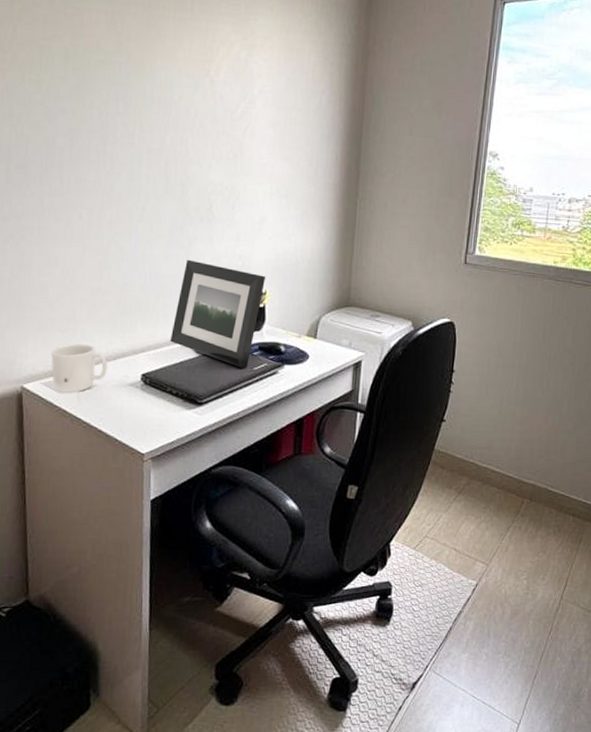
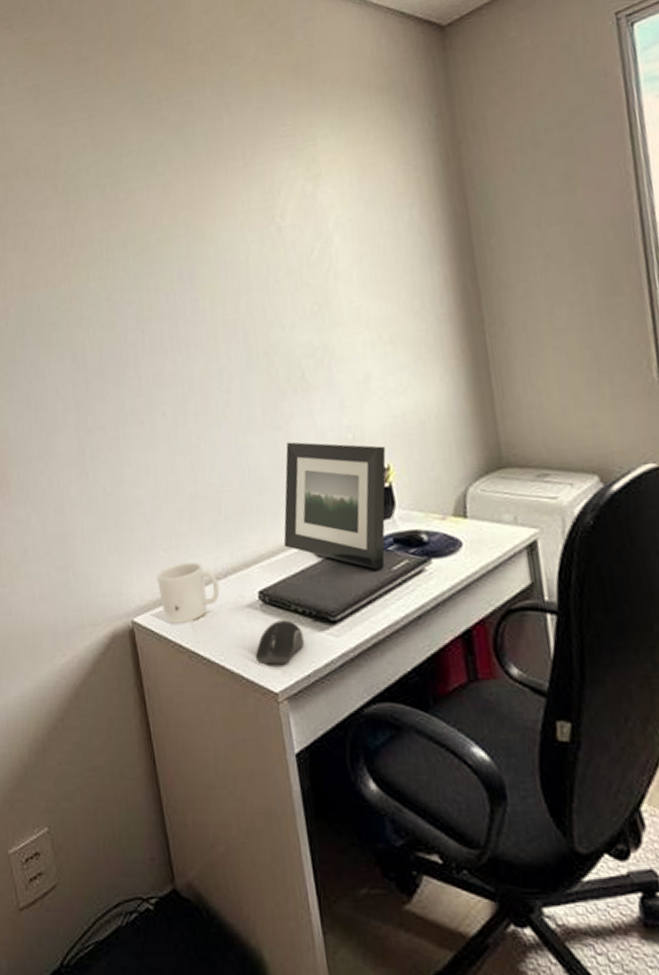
computer mouse: none [130,398,173,432] -> present [255,620,304,665]

